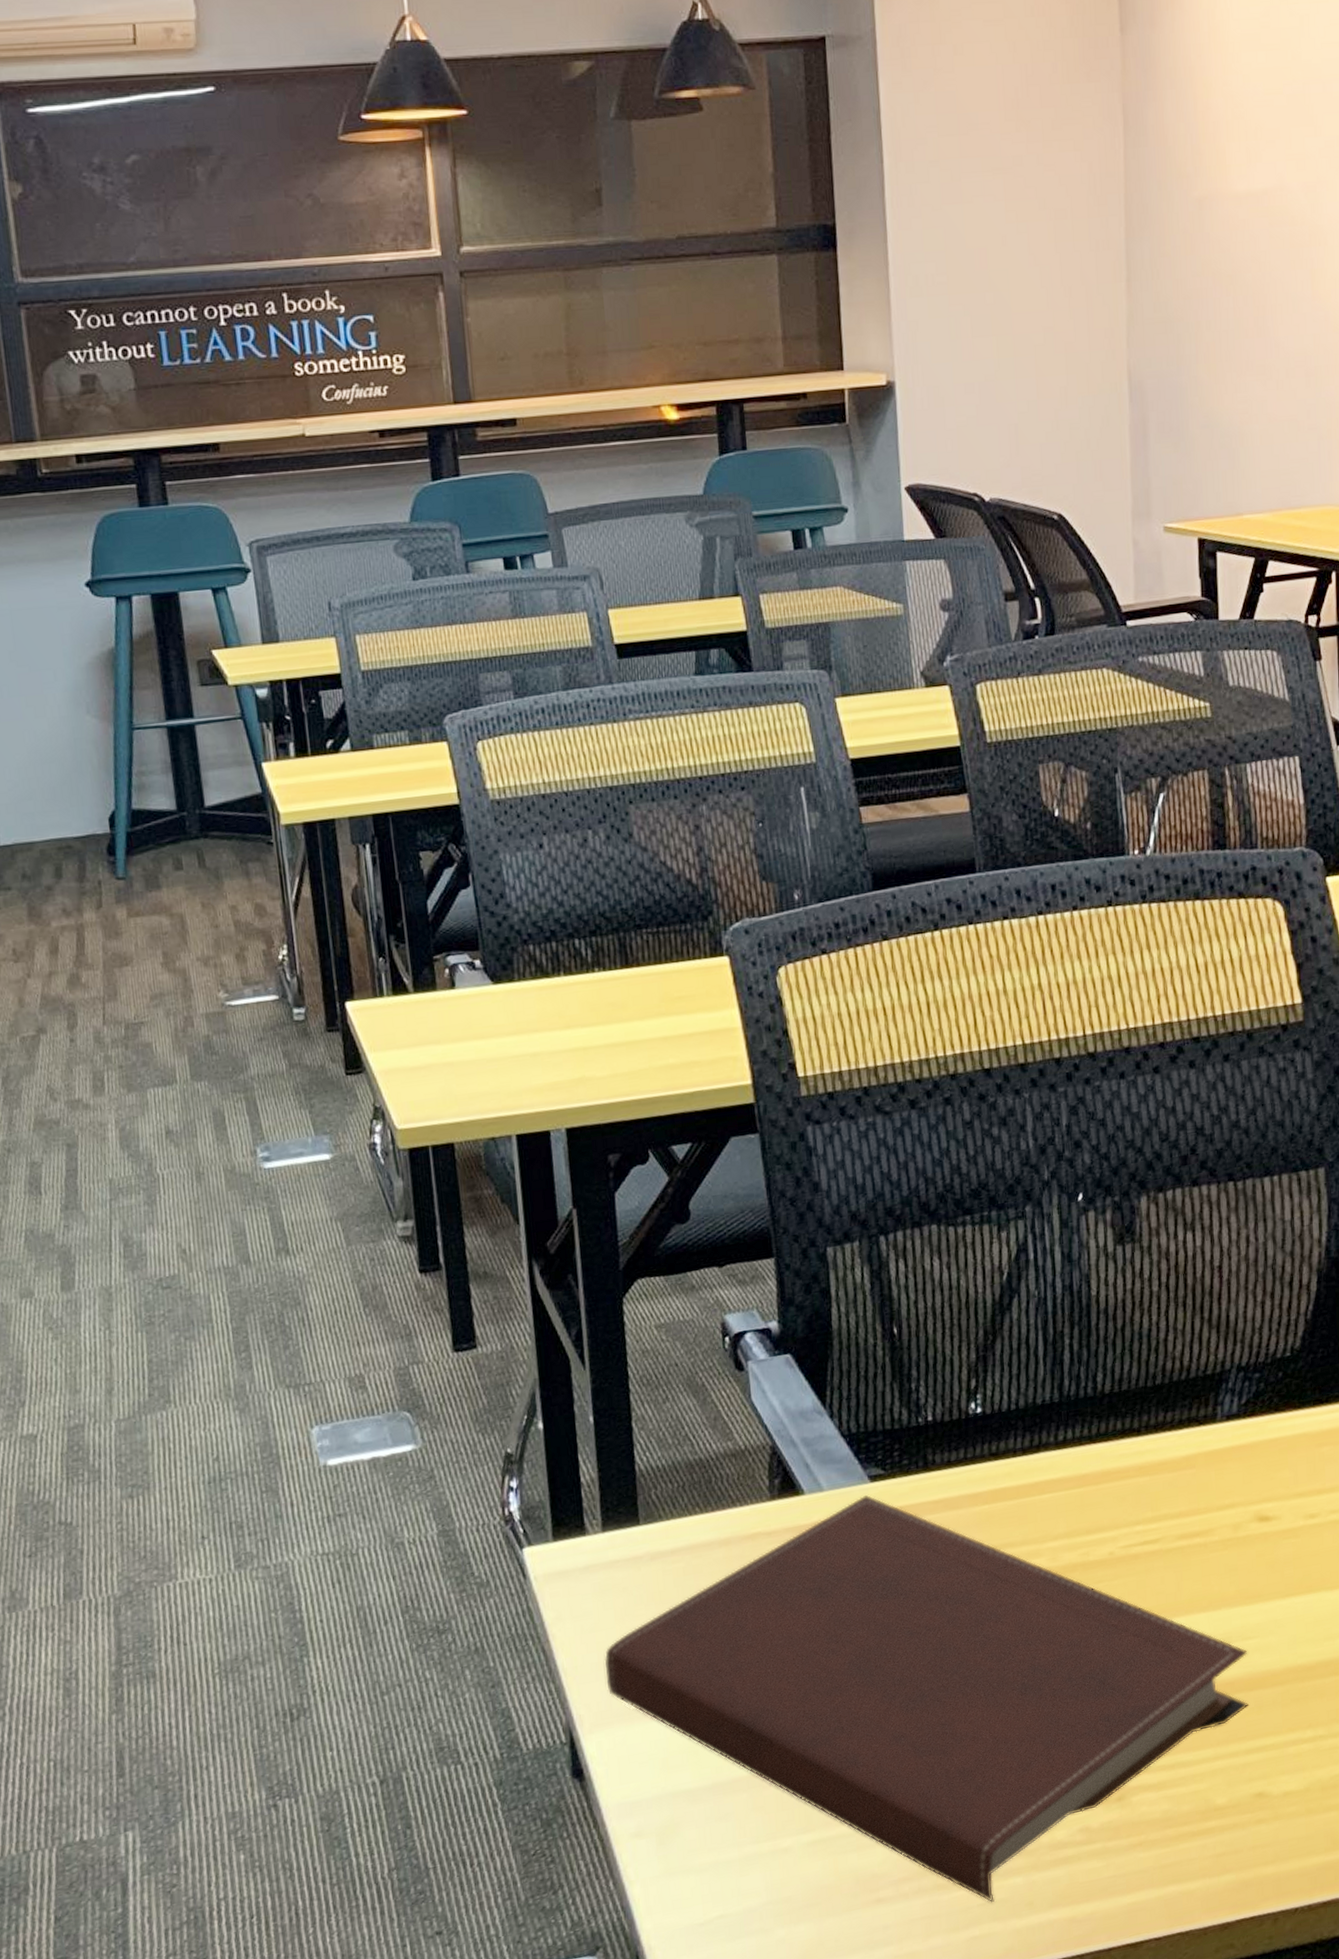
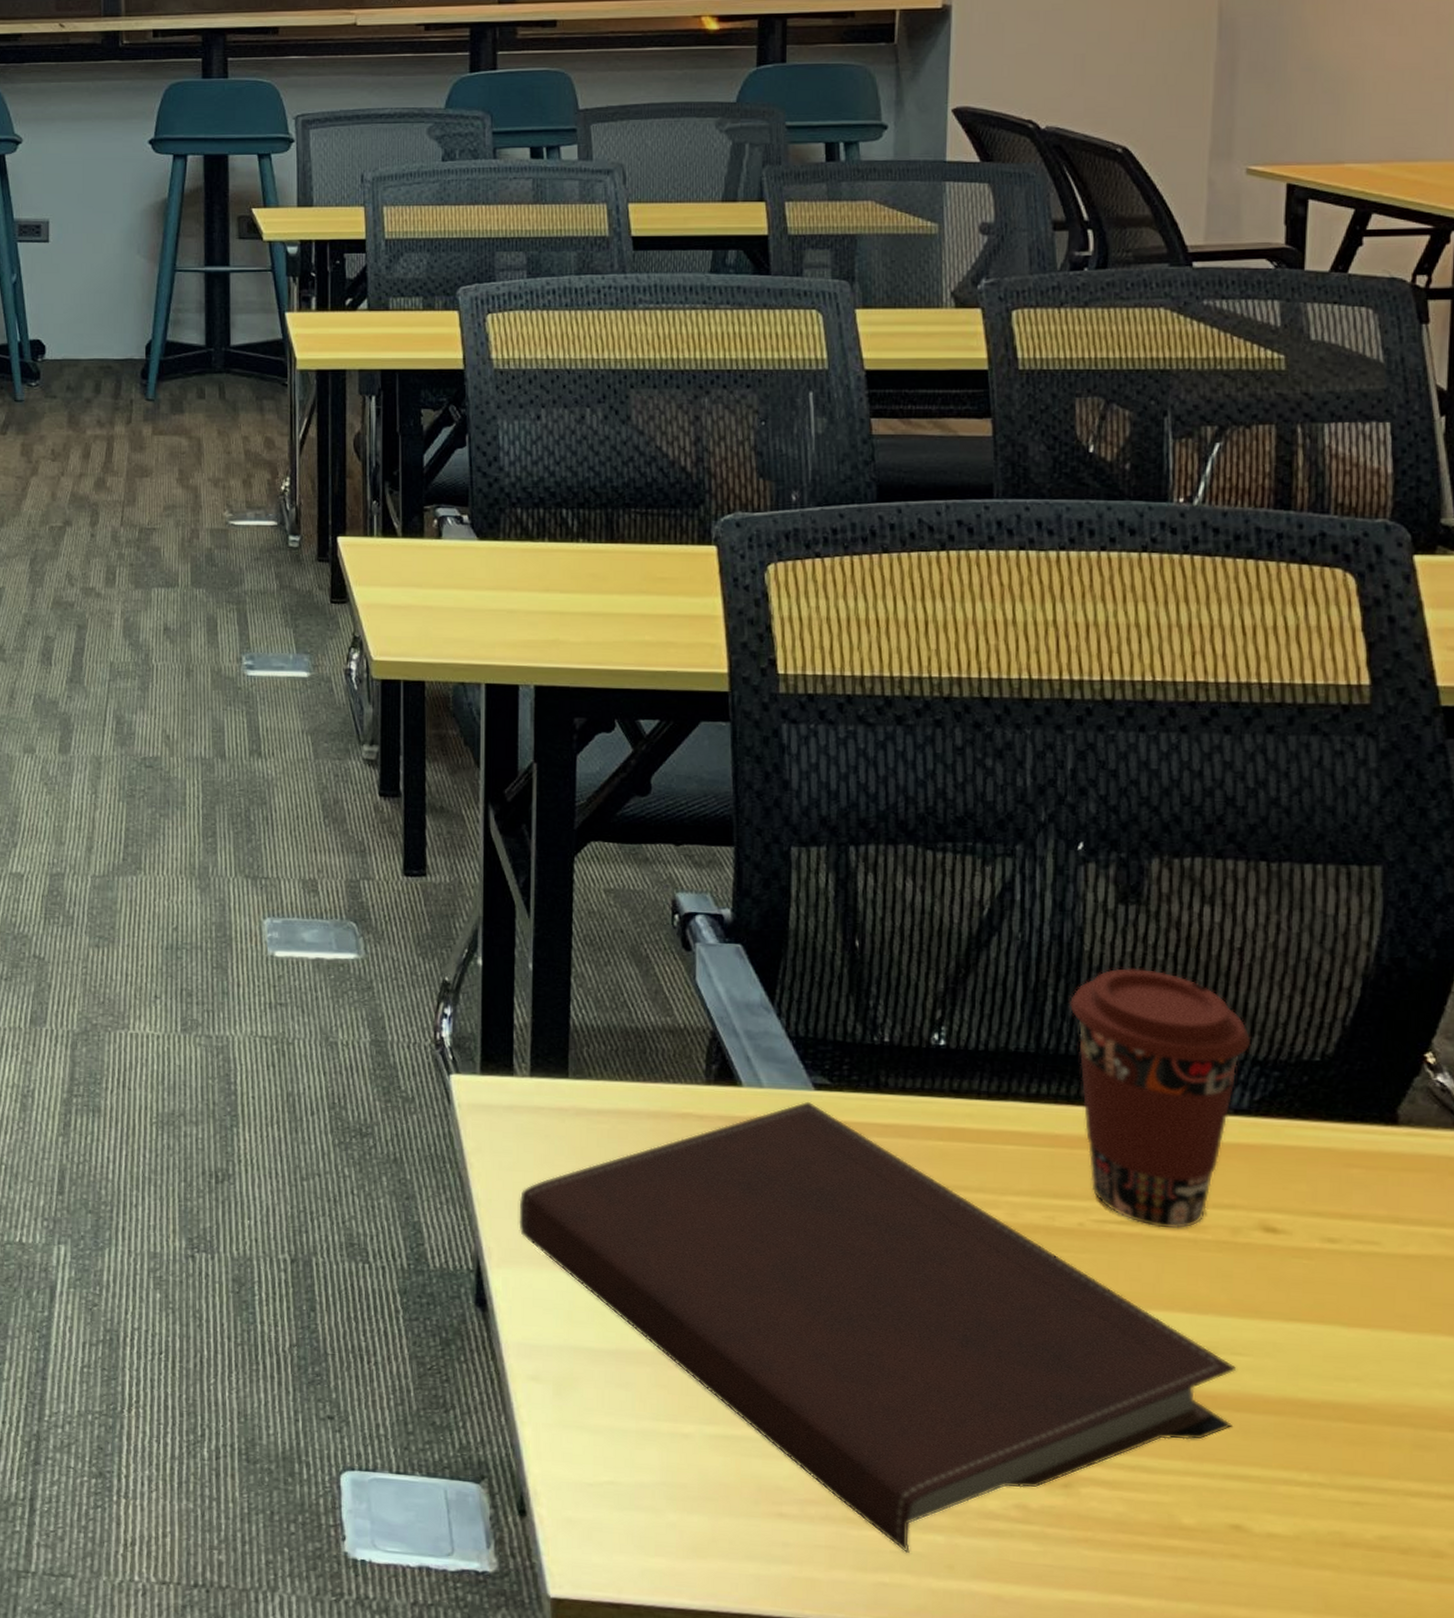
coffee cup: none [1084,1301,1235,1540] -> present [1070,968,1252,1229]

